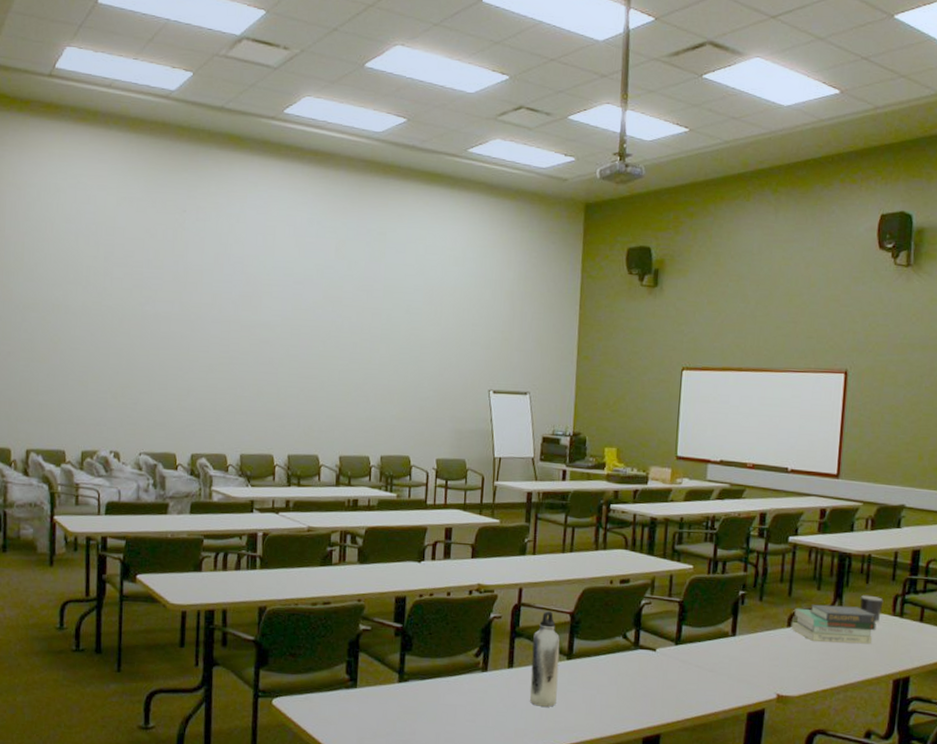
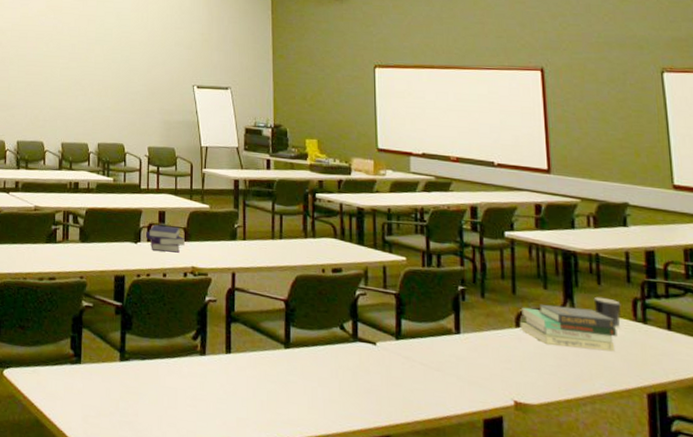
book: none [431,542,472,571] -> present [146,224,185,253]
water bottle: present [529,610,560,707] -> none [249,296,277,397]

